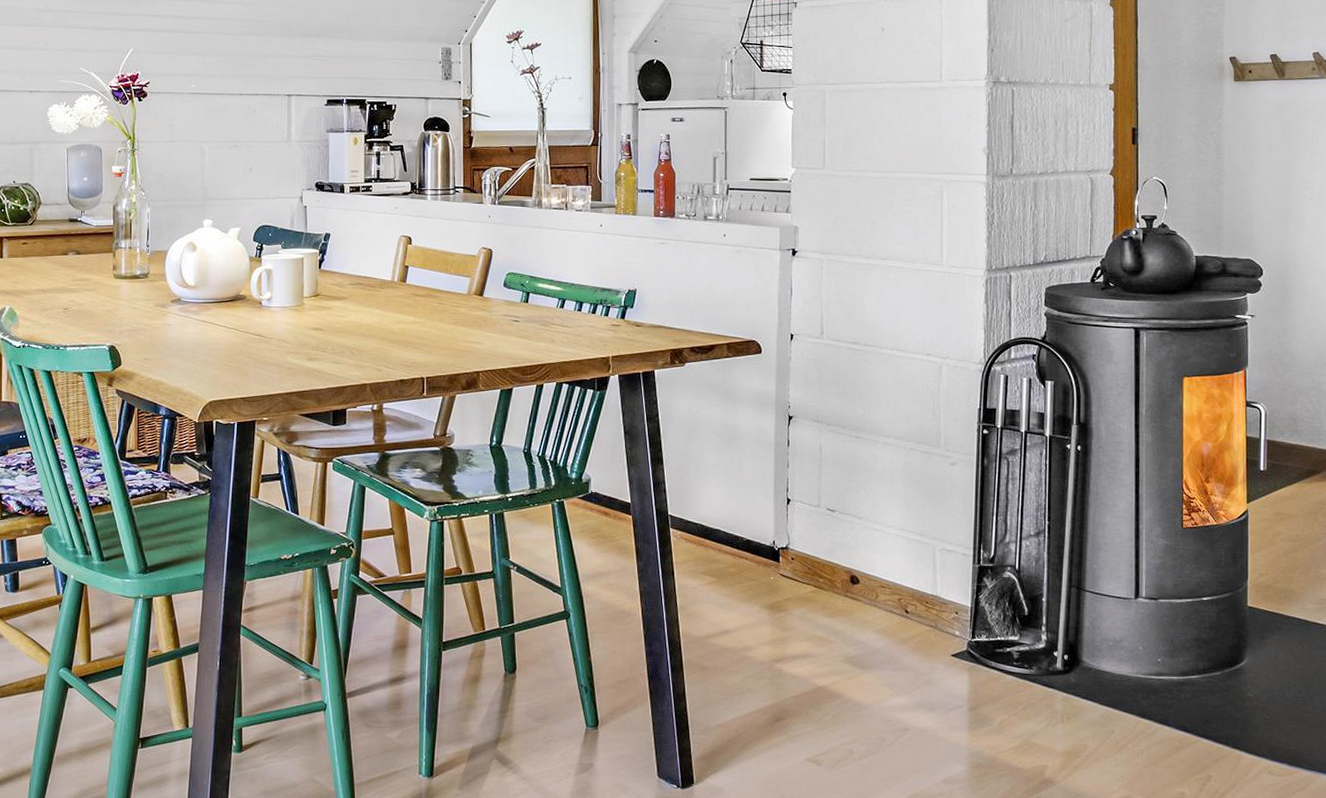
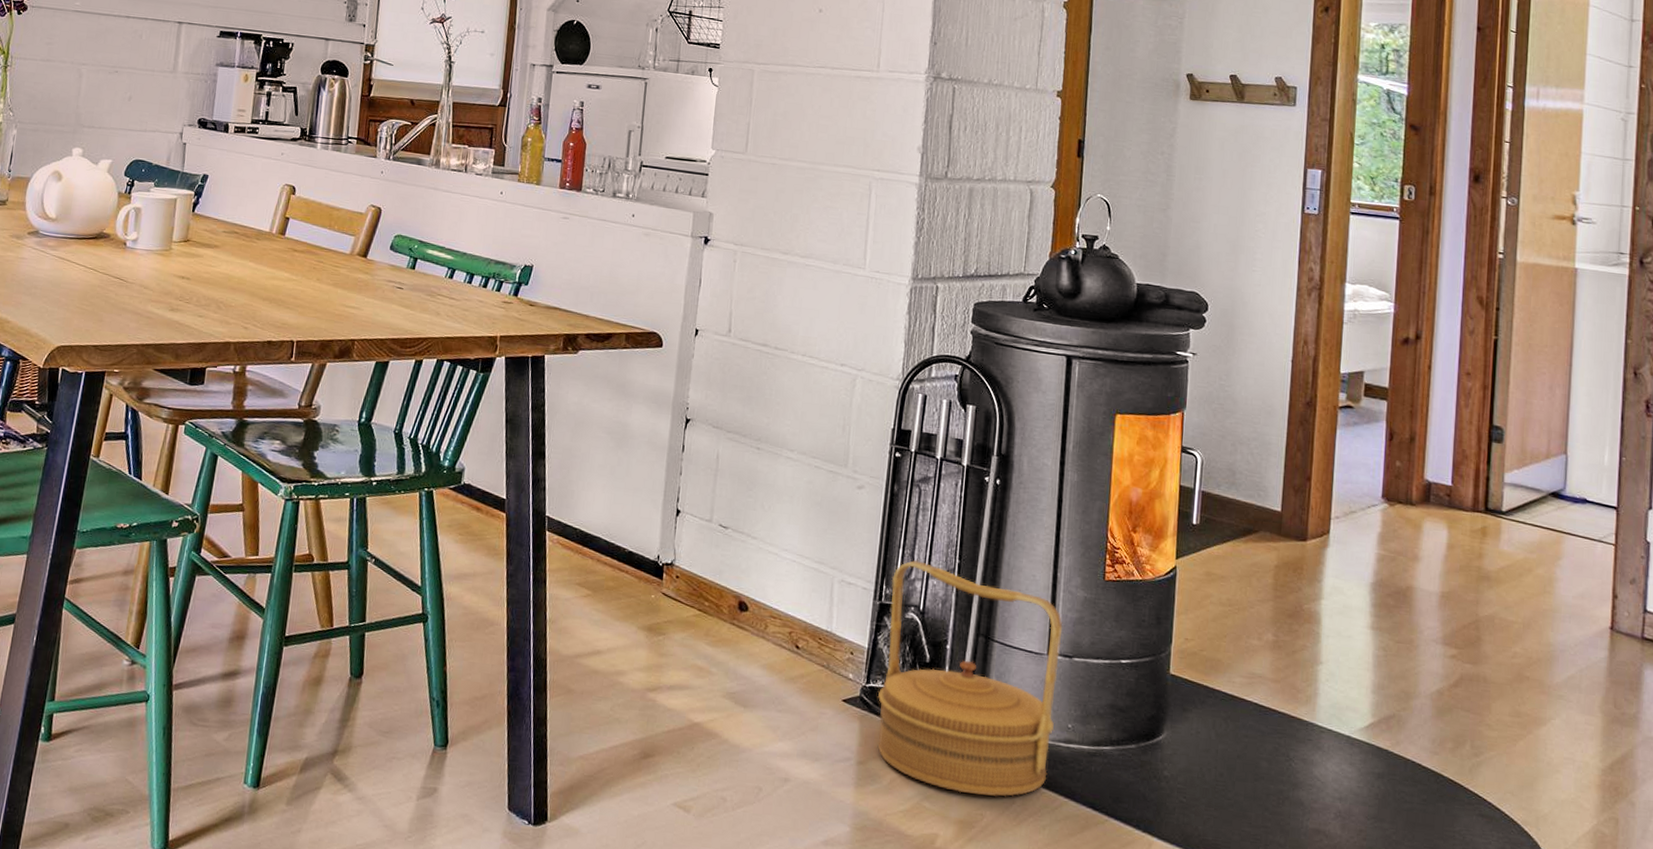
basket: none [982,524,1147,729] -> present [877,560,1063,797]

